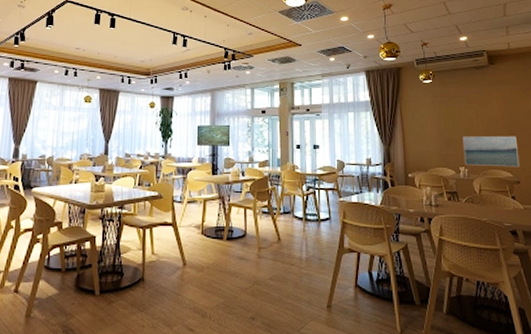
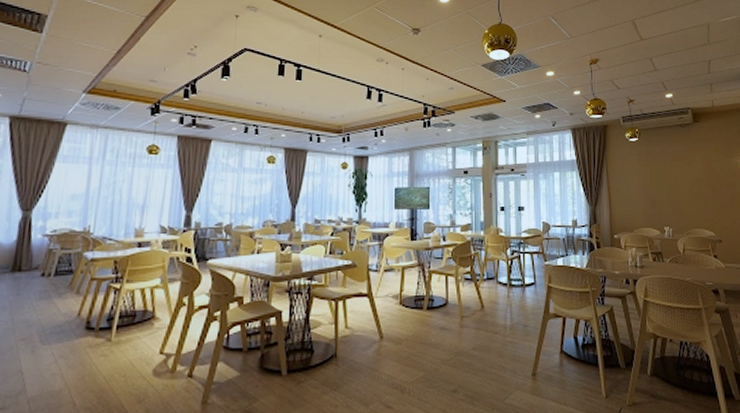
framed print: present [462,135,520,168] -> none [667,194,722,226]

